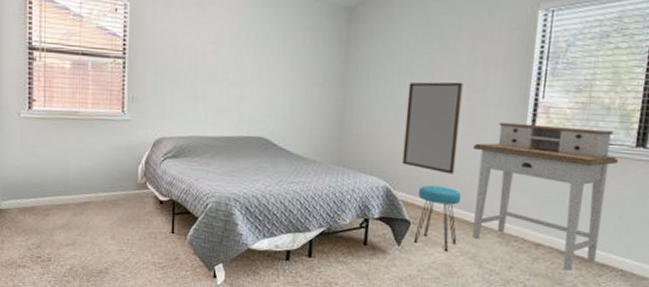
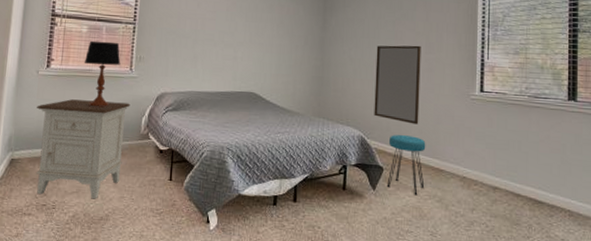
nightstand: none [21,145,125,252] -> present [35,99,130,199]
table lamp: none [69,78,111,154] -> present [84,40,121,108]
desk: present [472,122,618,271] -> none [433,79,554,212]

